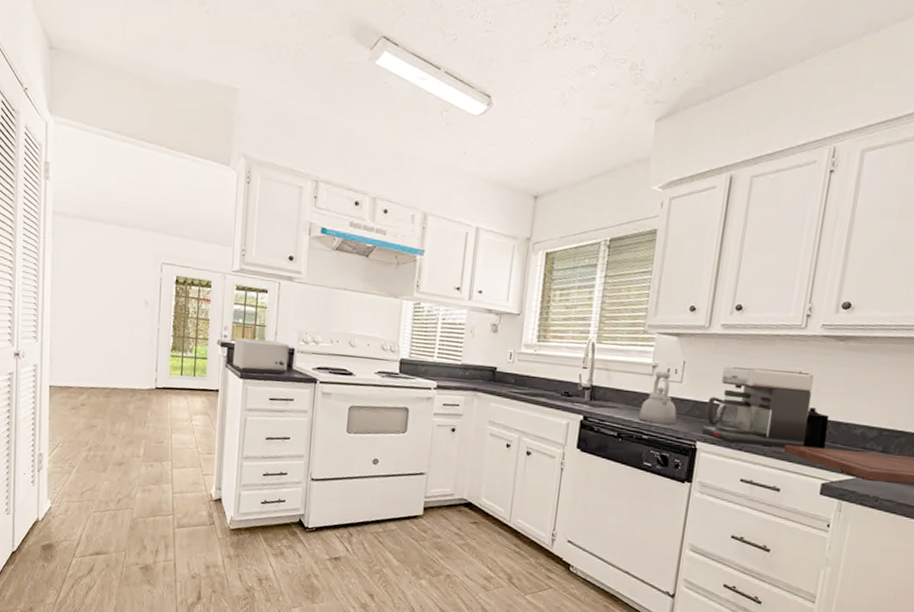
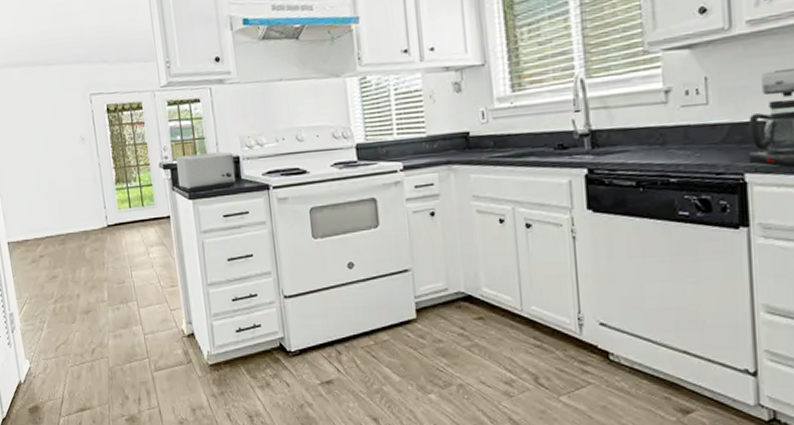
kettle: present [637,371,678,426] -> none [658,95,713,162]

